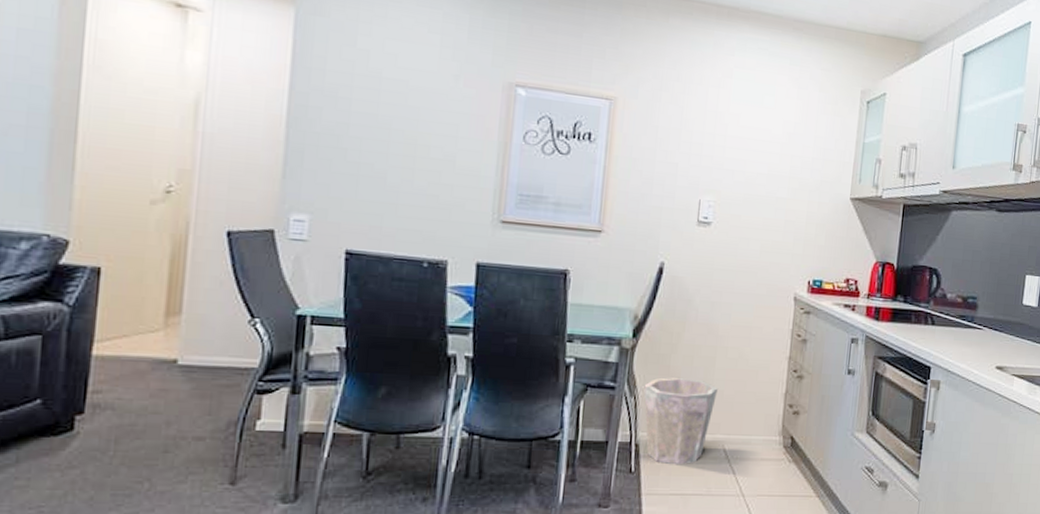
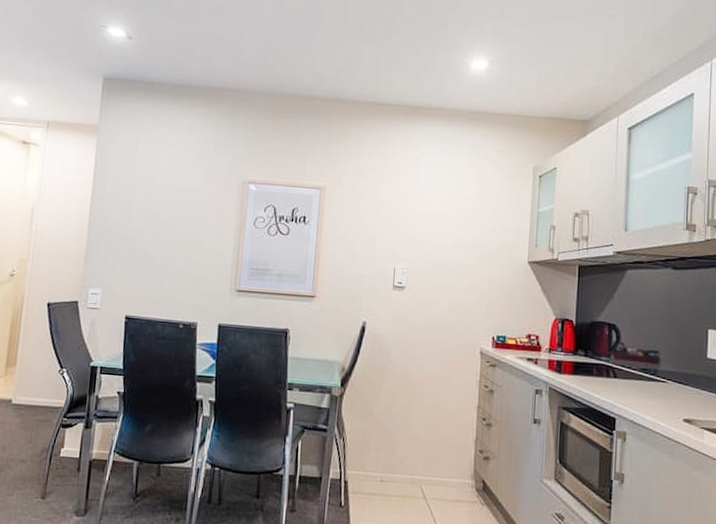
waste bin: present [643,378,719,465] -> none [351,422,415,502]

